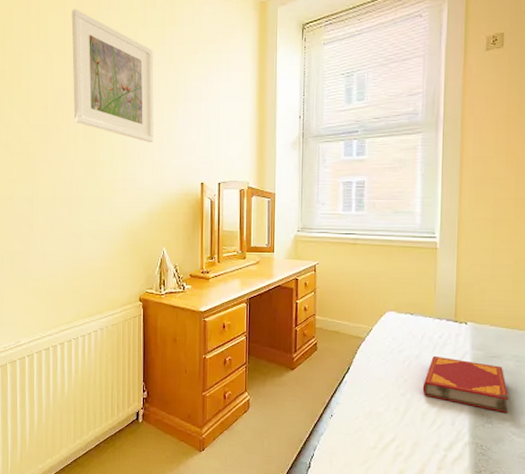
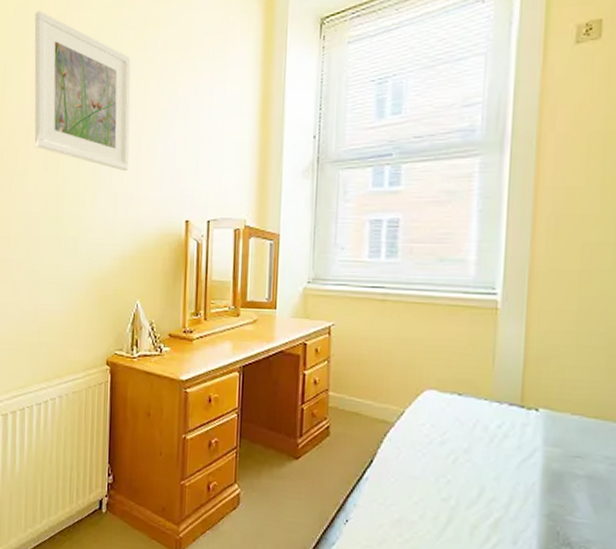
hardback book: present [422,355,509,413] -> none [472,450,597,533]

